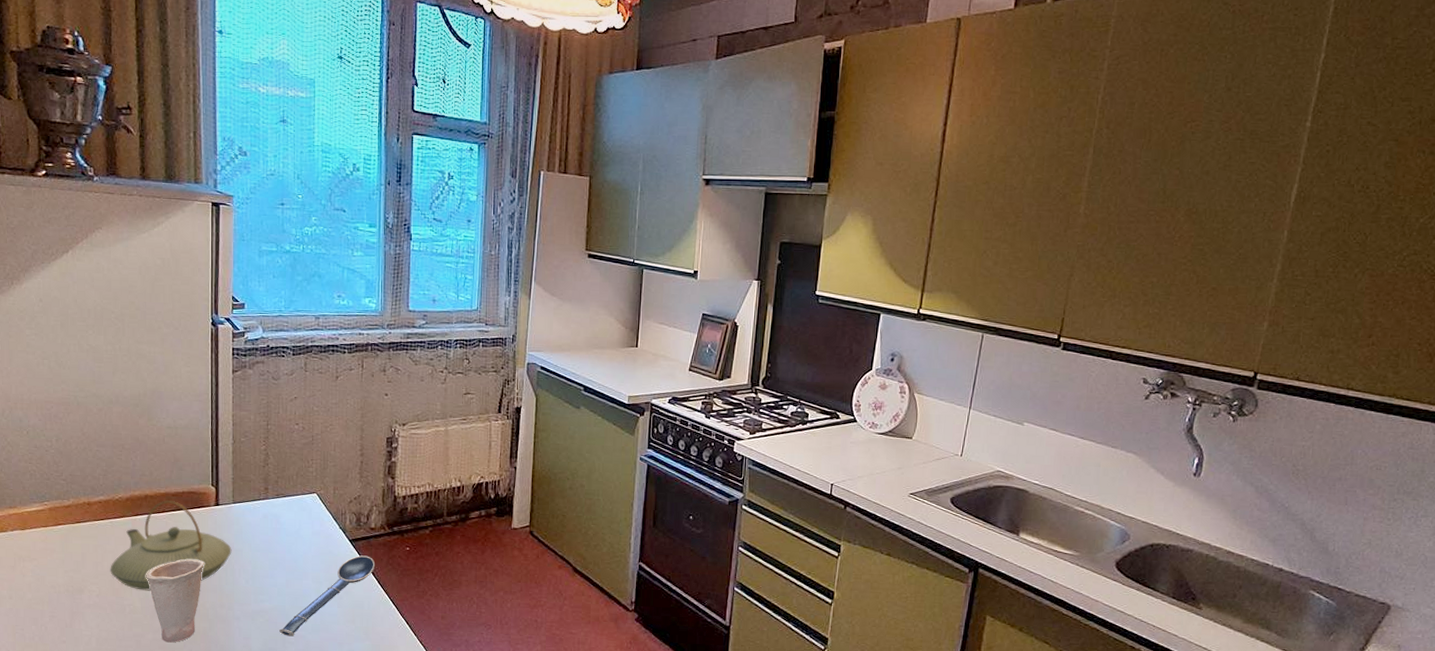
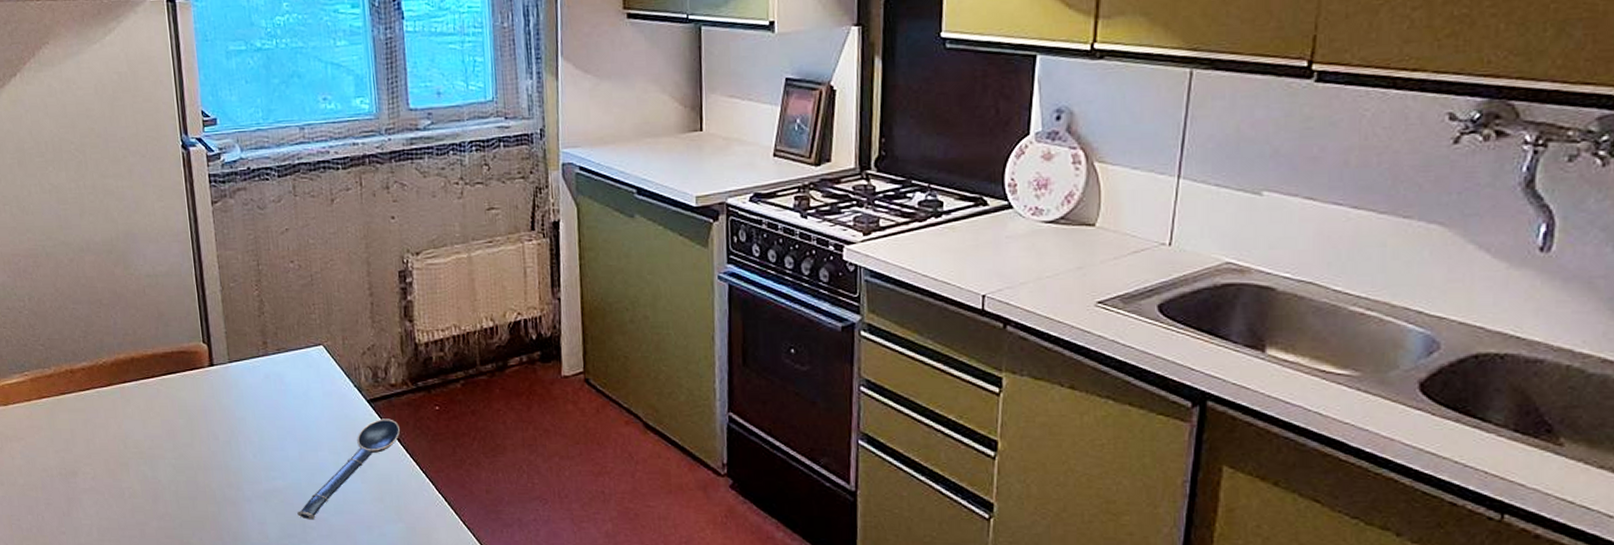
teapot: present [110,500,232,591] -> none [102,363,234,471]
cup: present [146,559,204,643] -> none [142,431,205,531]

